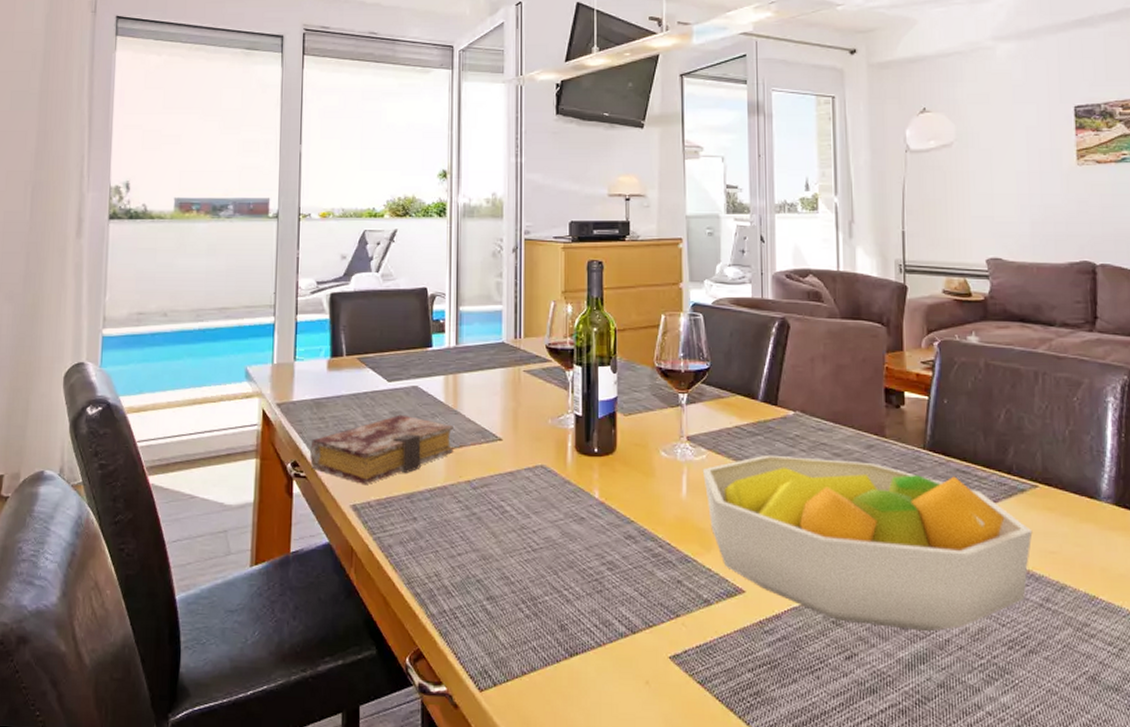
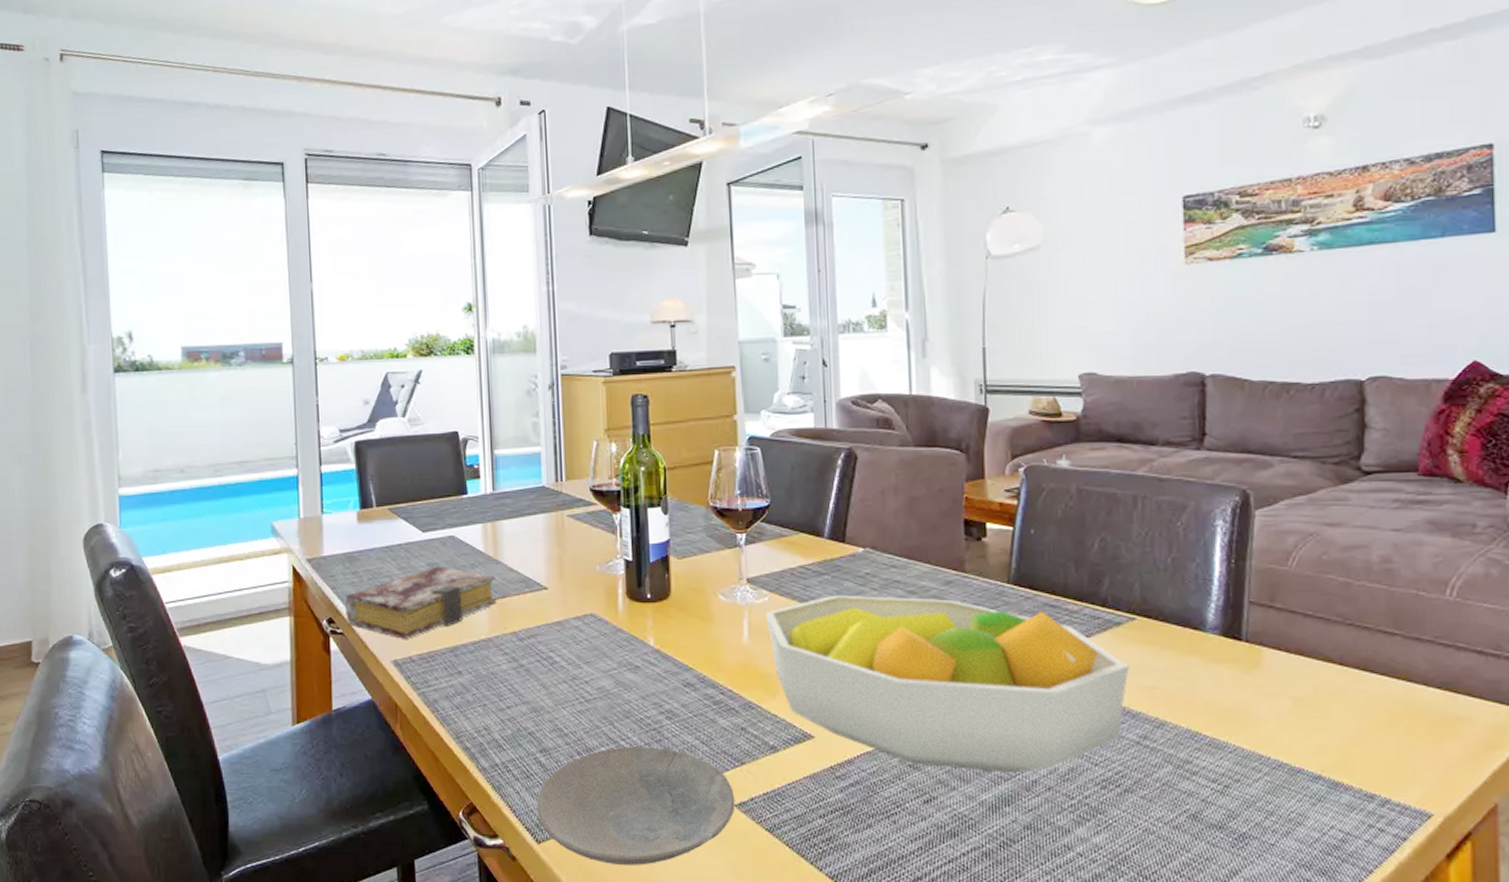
plate: none [480,596,670,716] -> present [536,746,735,865]

